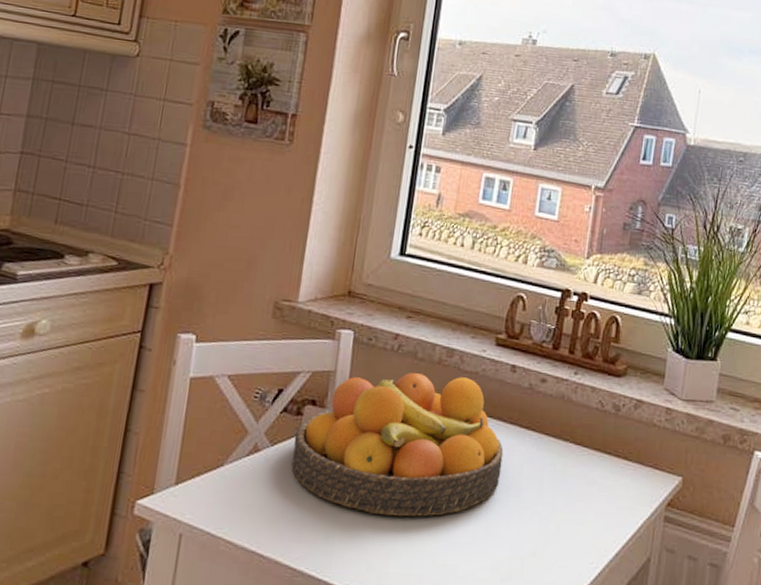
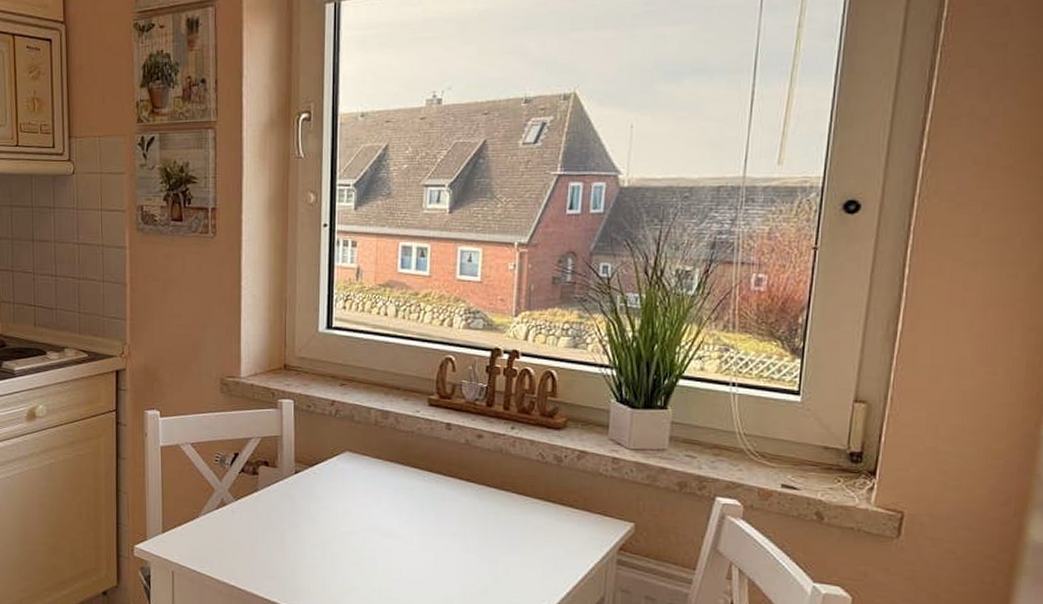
fruit bowl: present [291,372,504,517] -> none [254,434,446,559]

